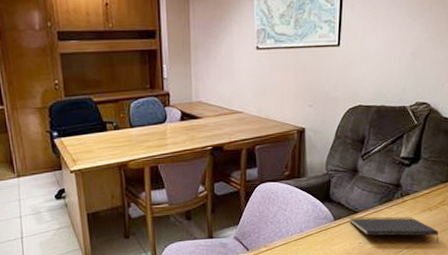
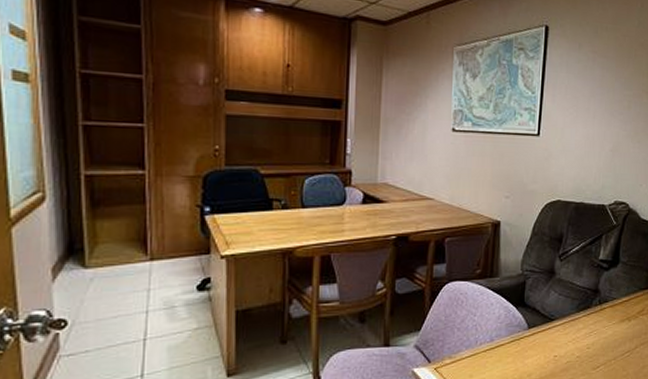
notepad: present [348,216,439,244] -> none [543,325,638,359]

